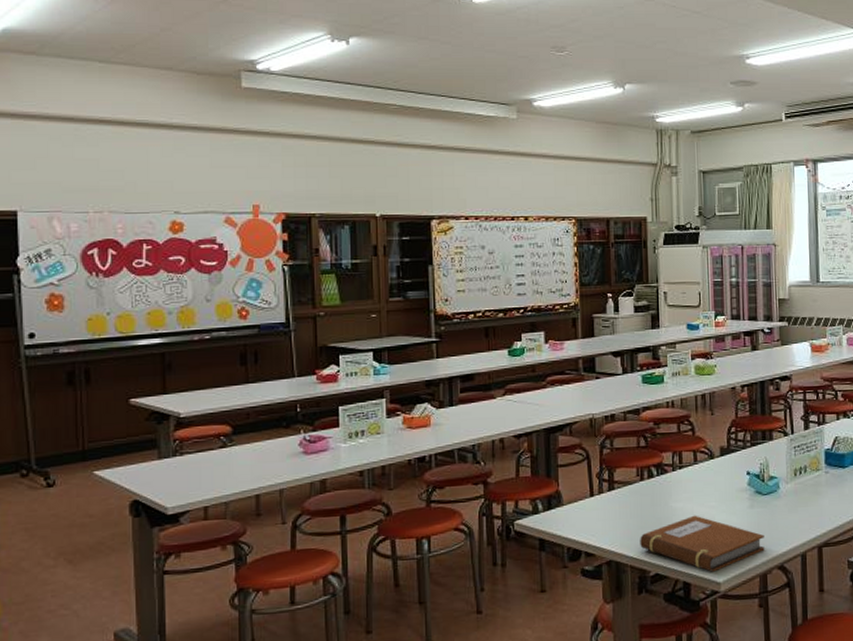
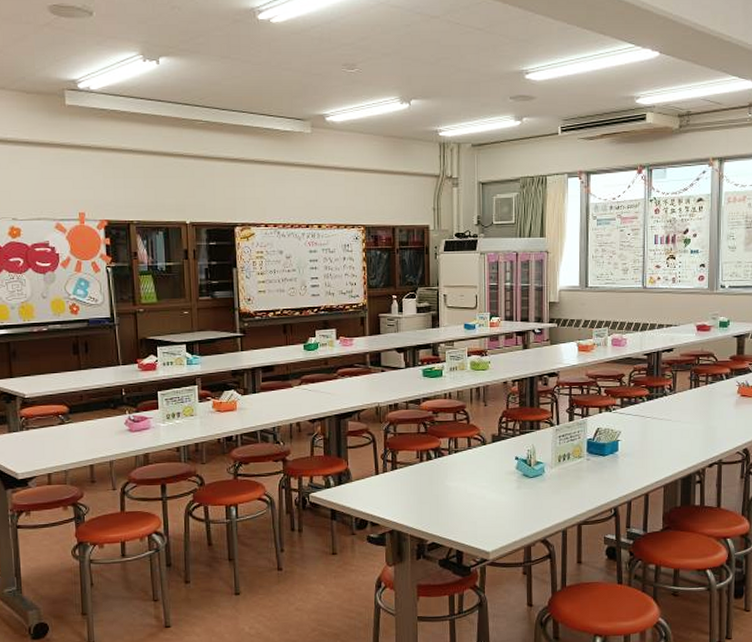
notebook: present [640,515,765,572] -> none [419,493,530,543]

